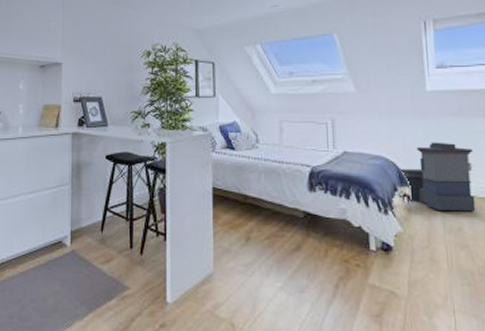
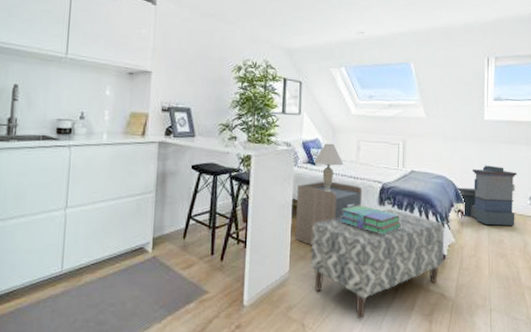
nightstand: none [217,167,290,237] -> present [294,181,363,245]
table lamp: none [233,126,266,179] -> present [314,143,344,193]
bench: none [236,195,391,321] -> present [311,209,444,320]
stack of books: none [265,192,337,225] -> present [339,205,402,235]

